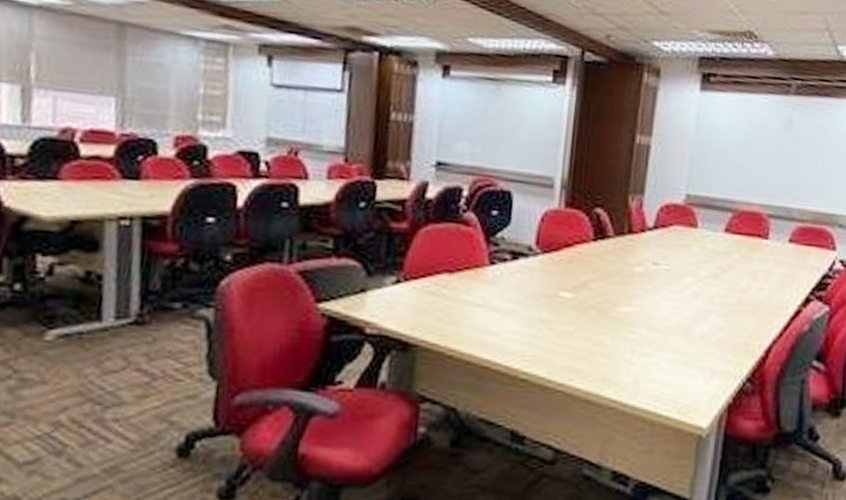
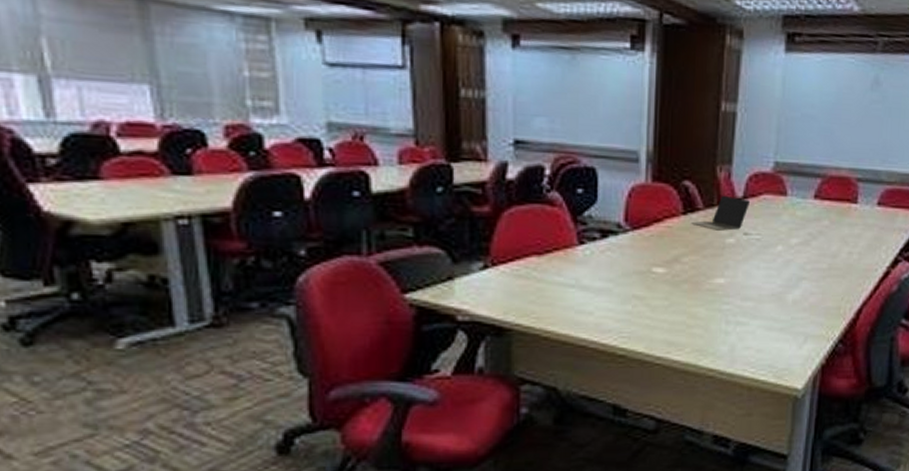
laptop: none [601,224,661,260] -> present [691,195,751,232]

